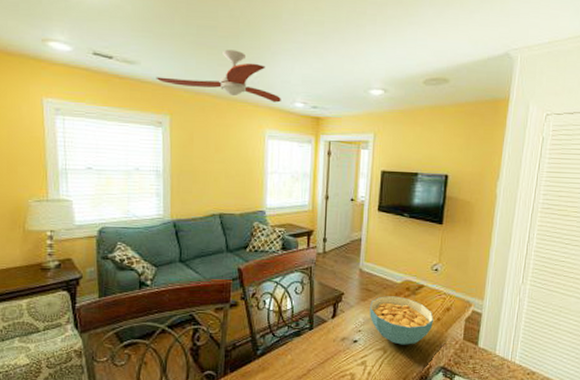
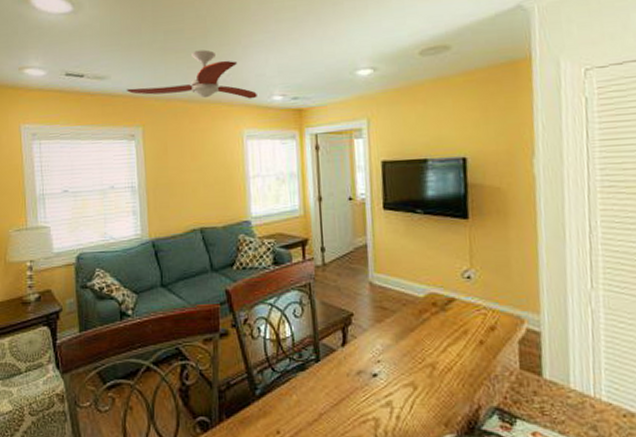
cereal bowl: present [370,296,434,345] -> none [388,314,476,378]

